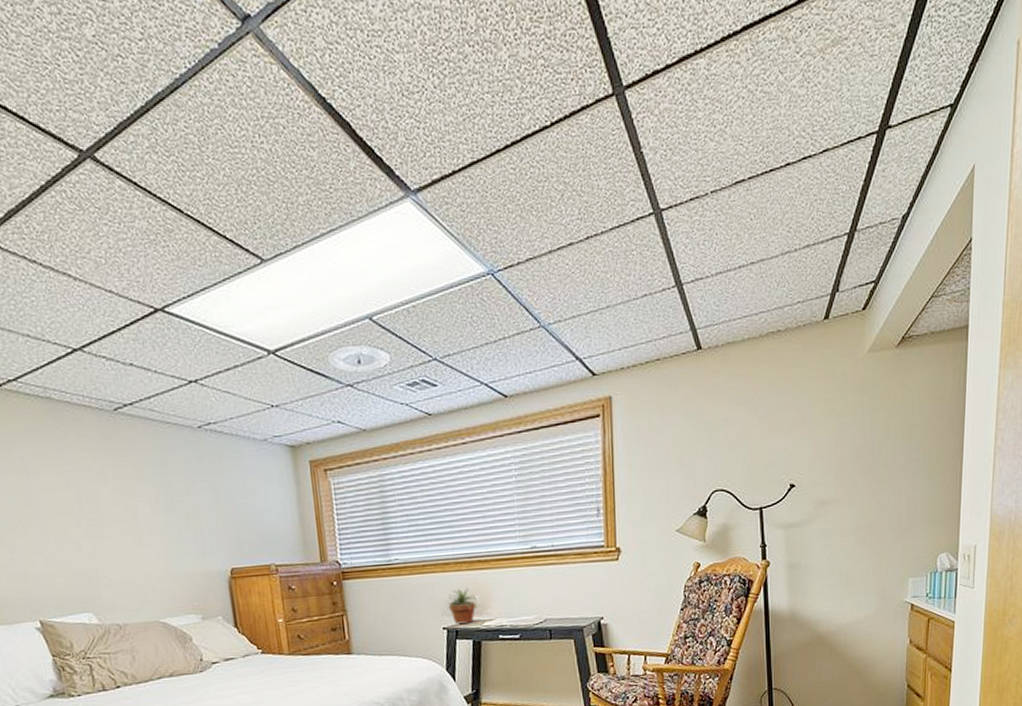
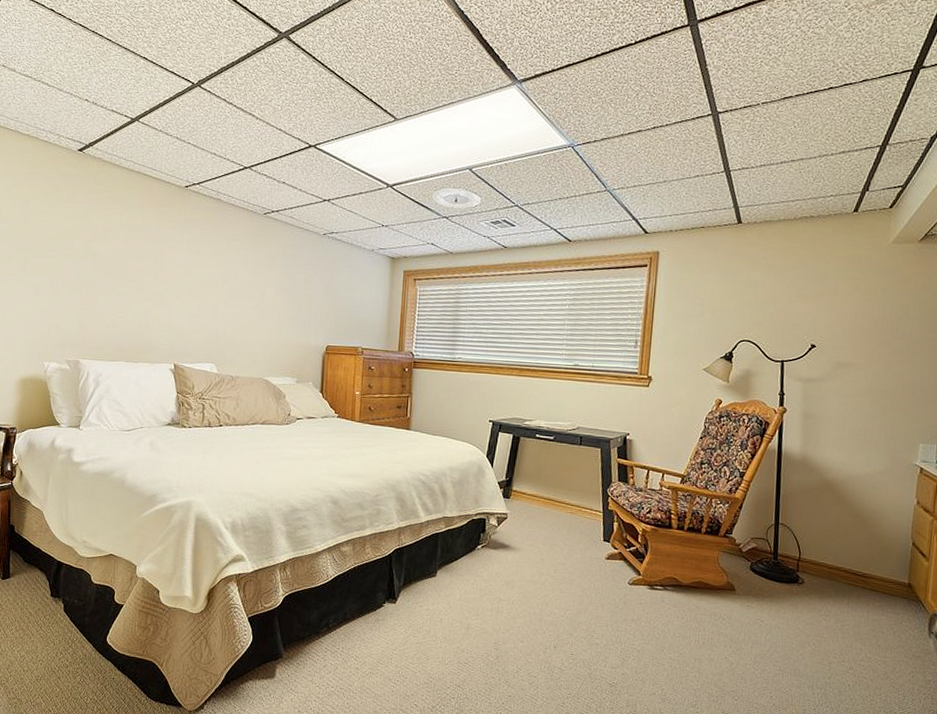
potted plant: present [447,587,478,625] -> none [495,389,522,421]

